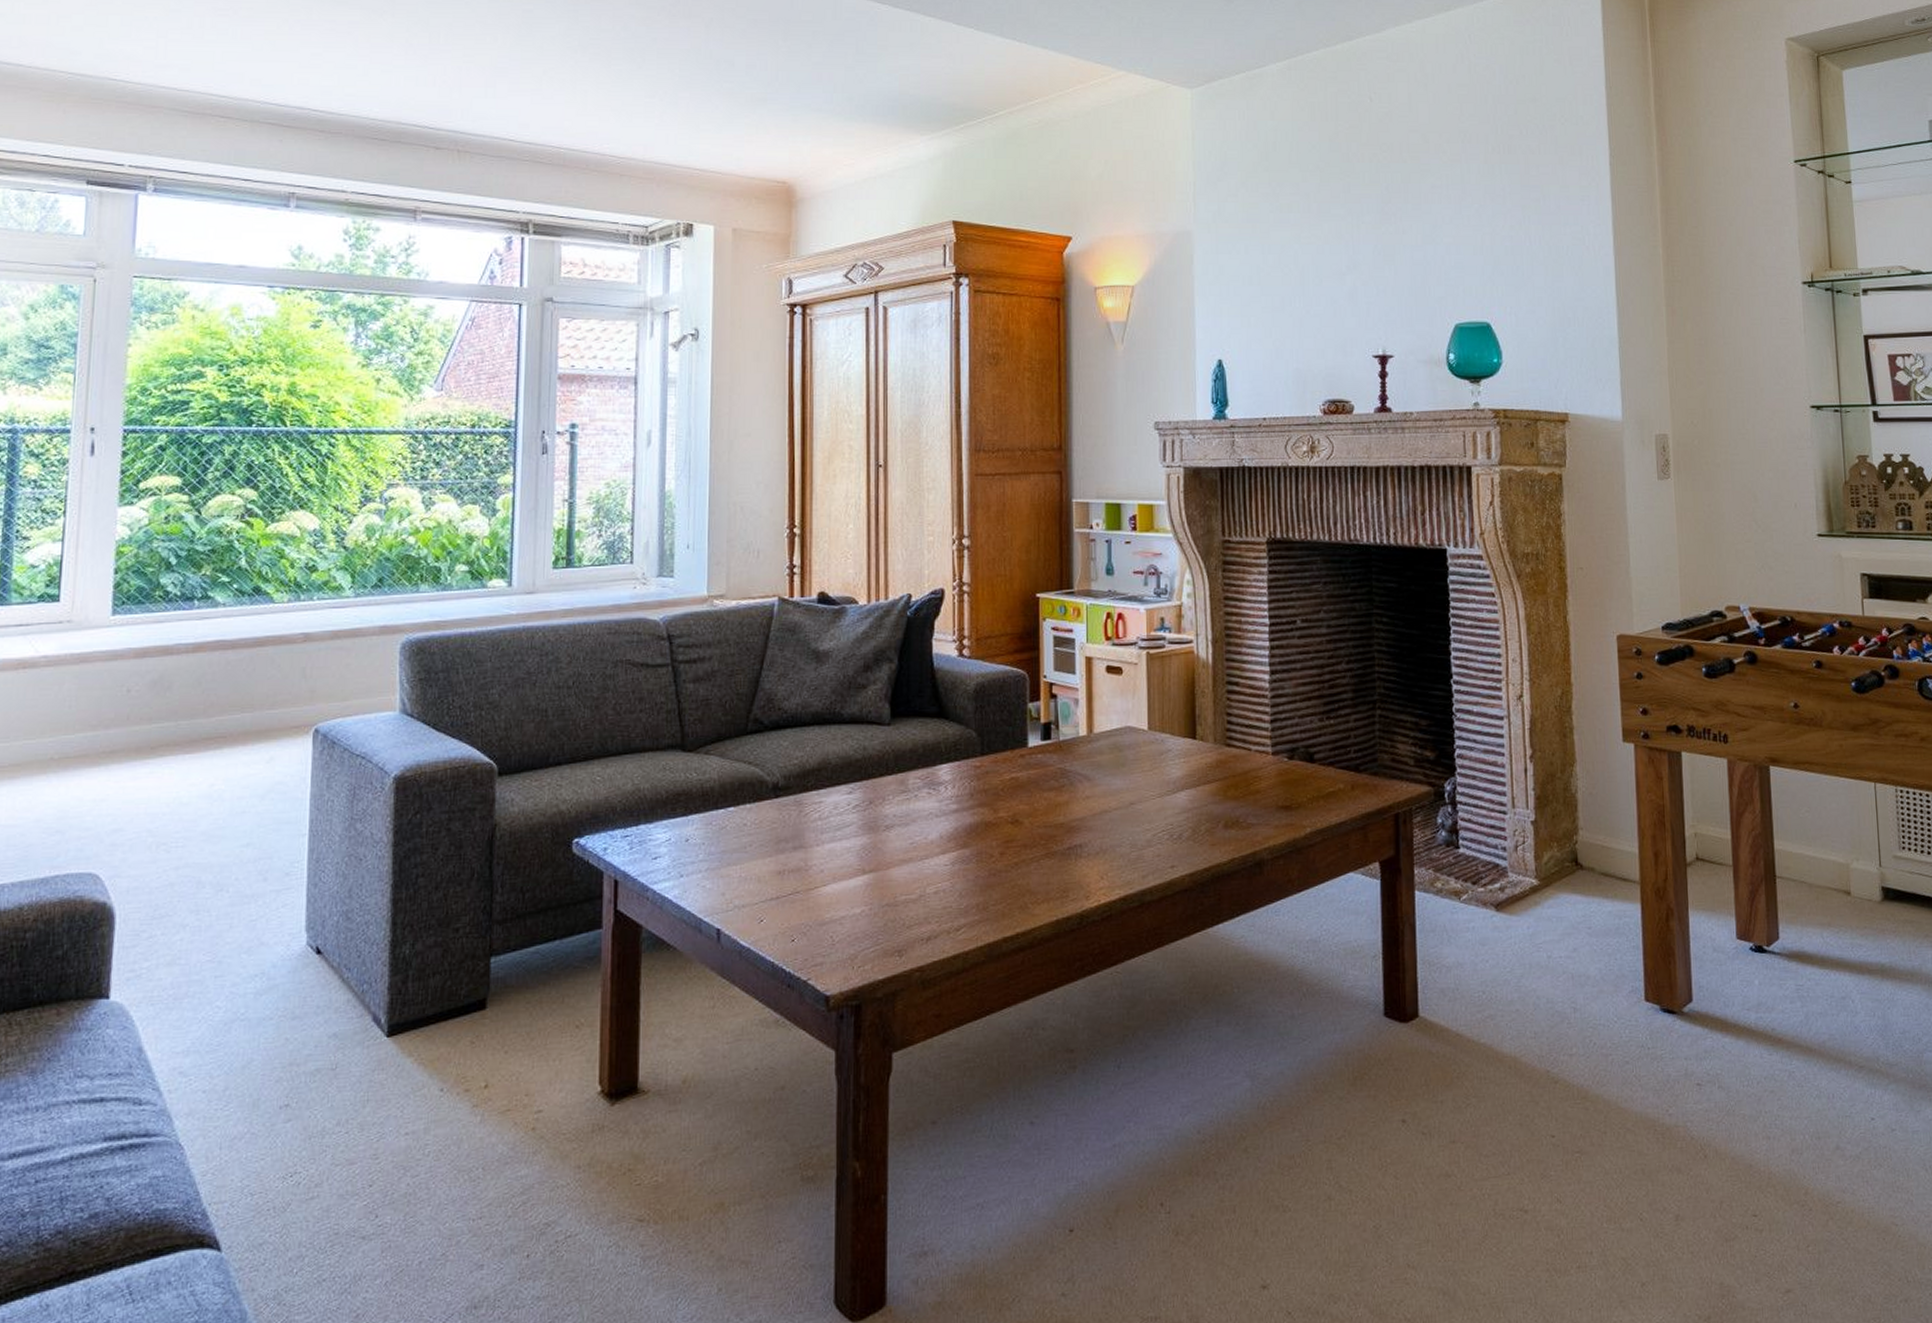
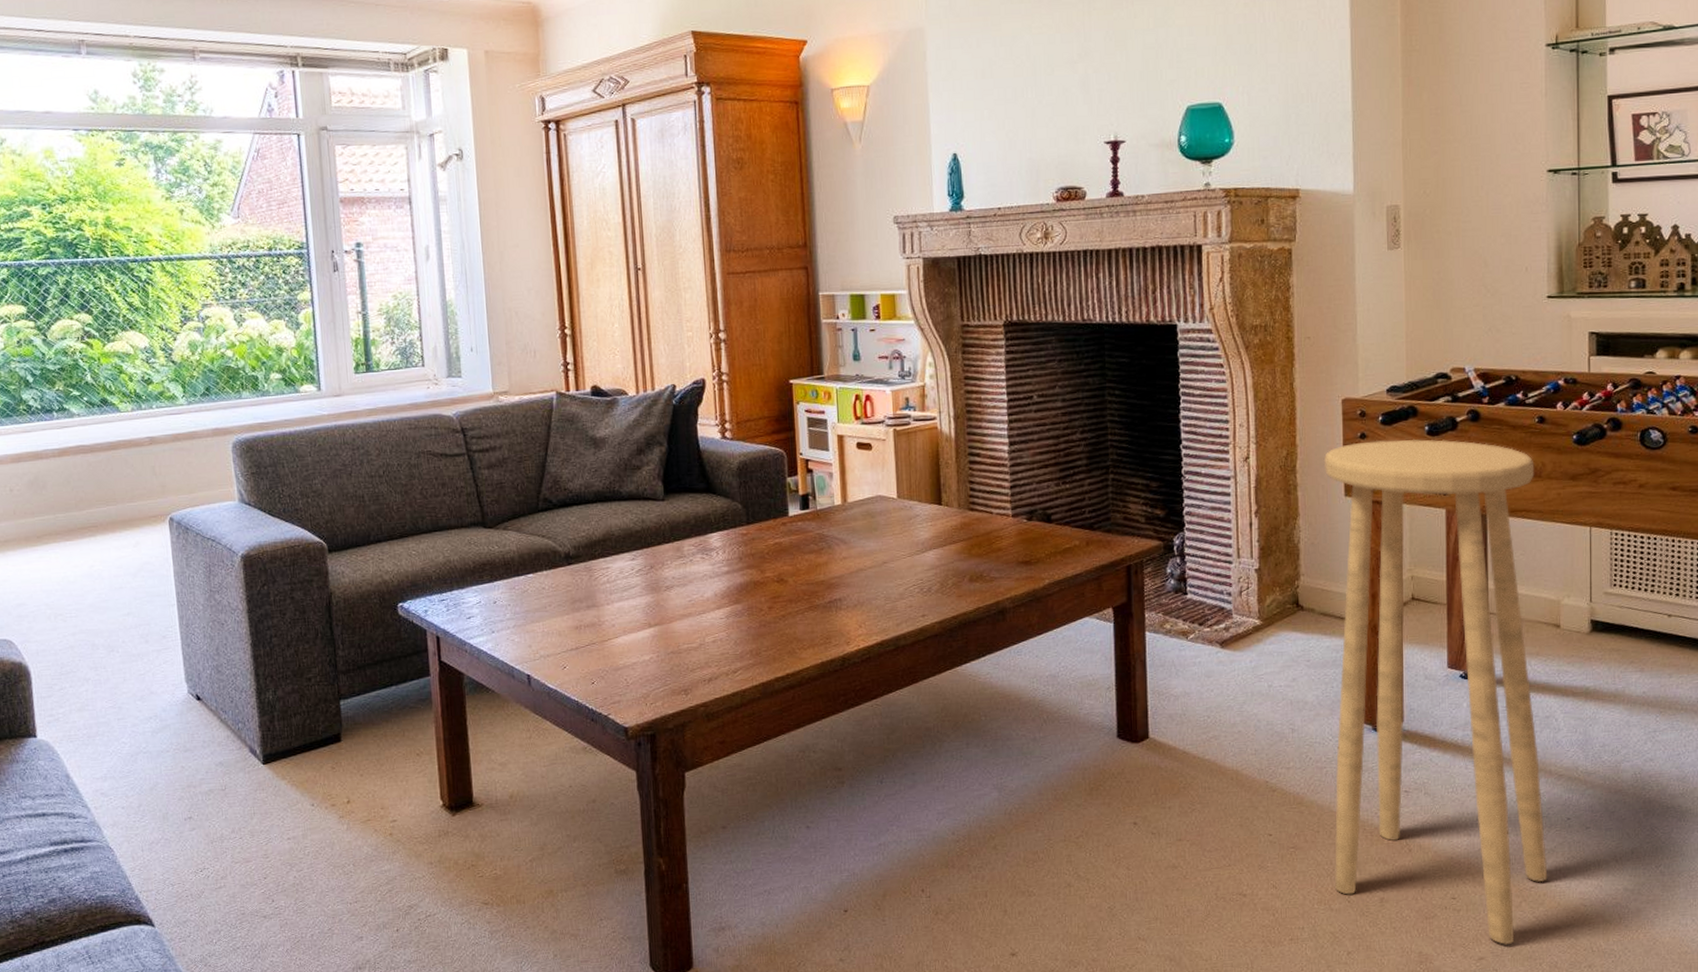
stool: none [1600,681,1855,1273] -> present [1323,439,1548,944]

